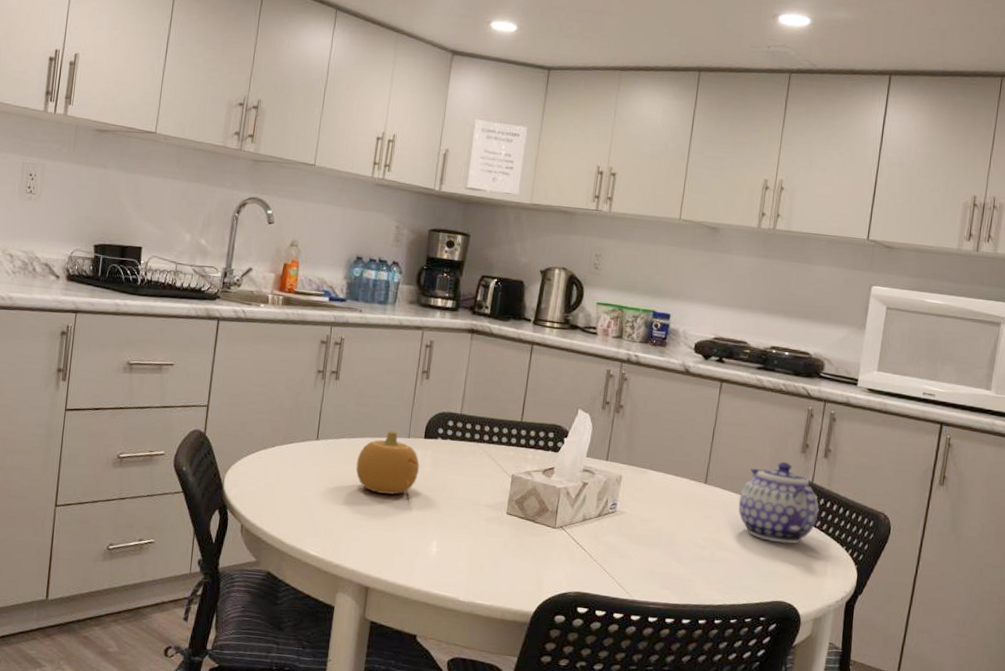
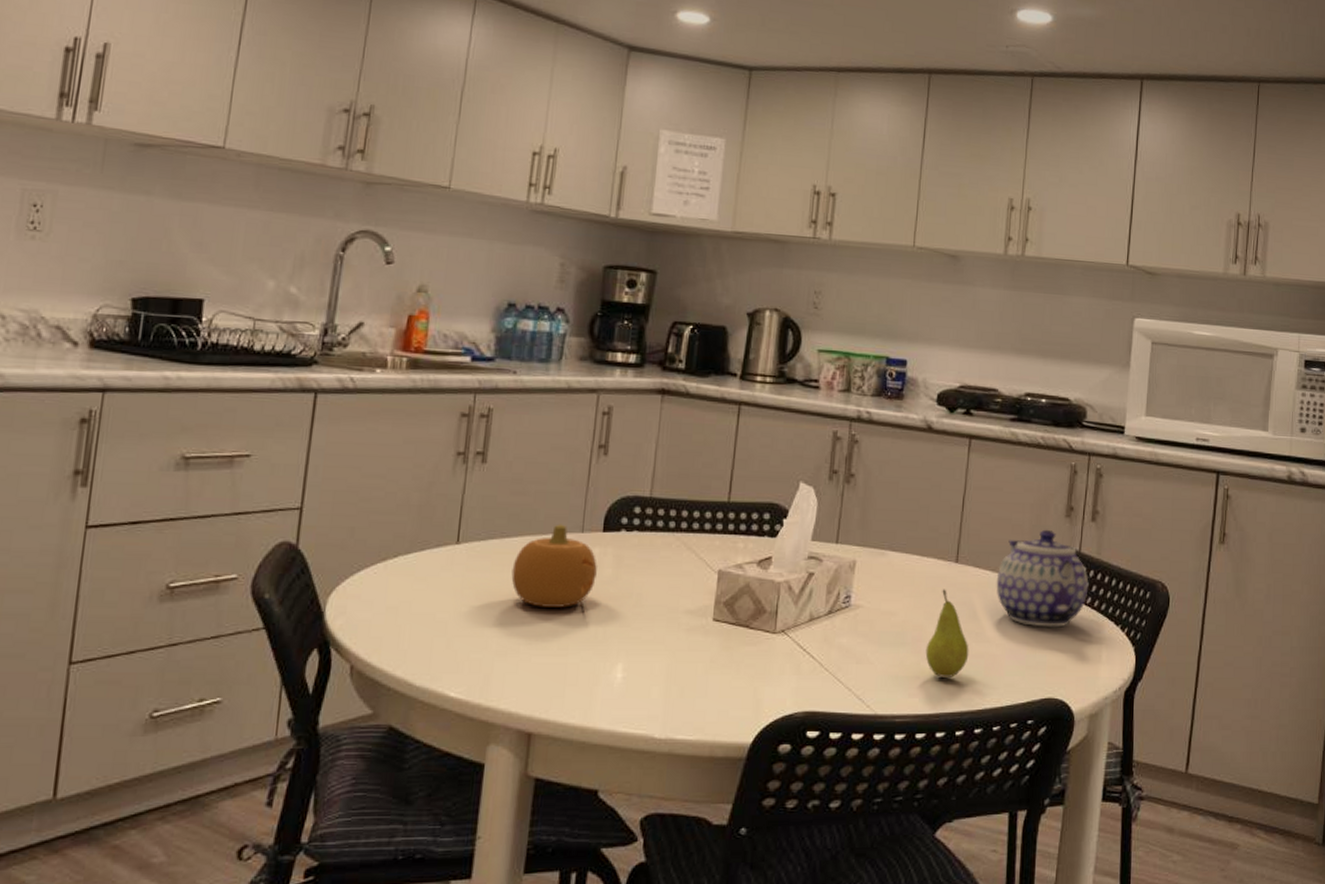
fruit: none [676,504,713,577] -> present [925,589,969,677]

